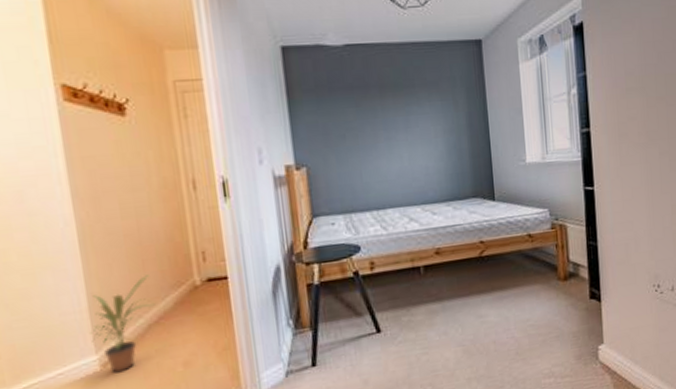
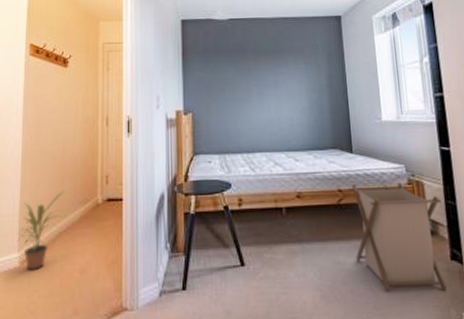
laundry basket: none [490,228,585,338] -> present [348,183,447,292]

